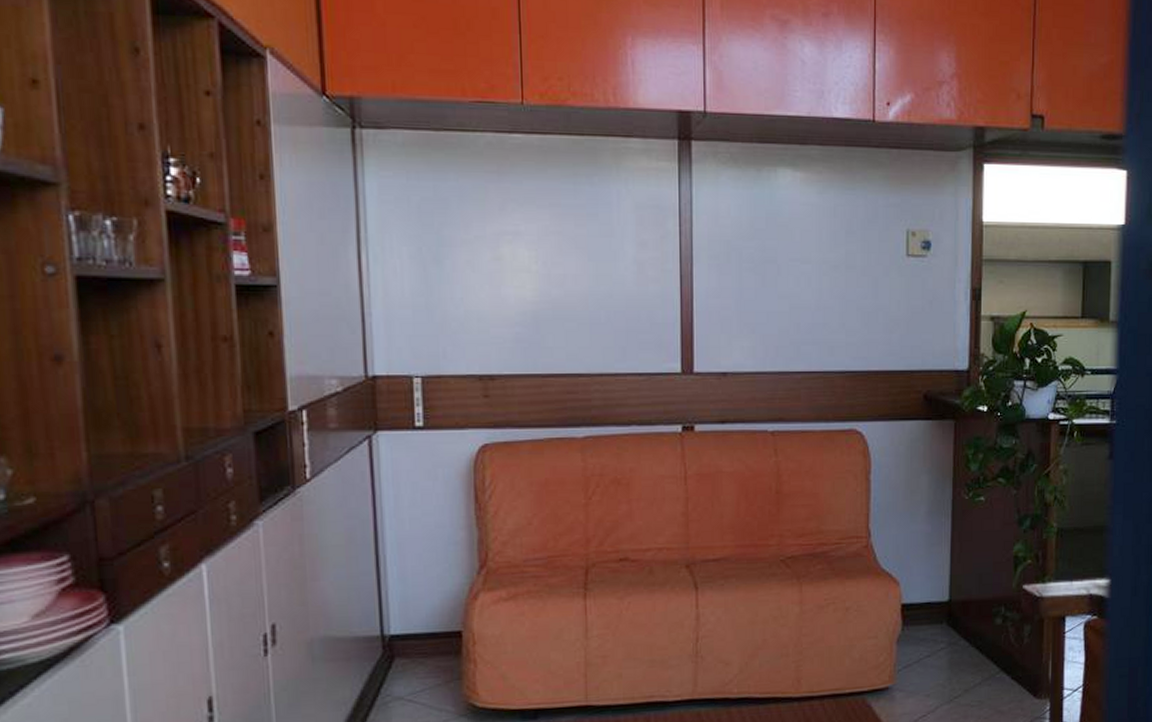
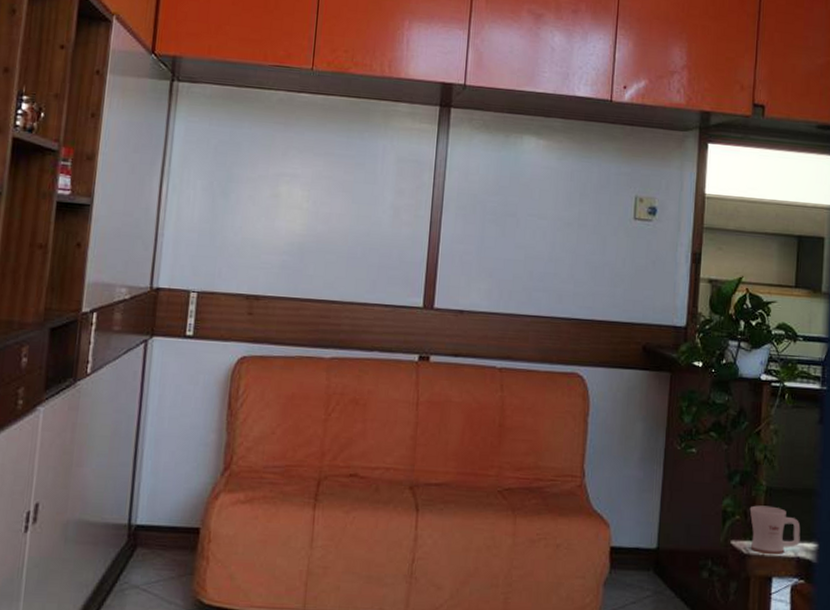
mug: none [1041,547,1093,595] -> present [749,505,801,555]

